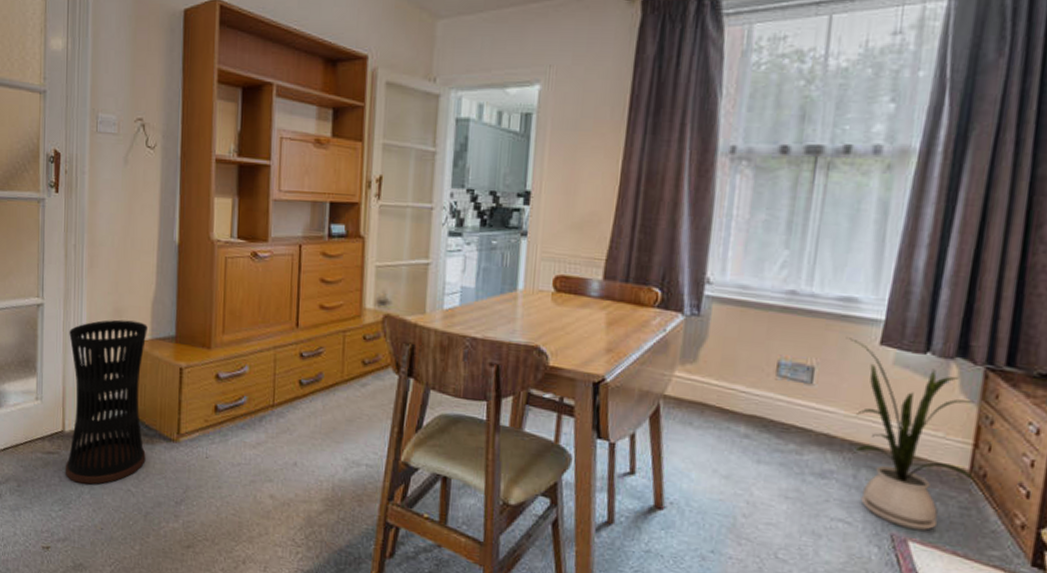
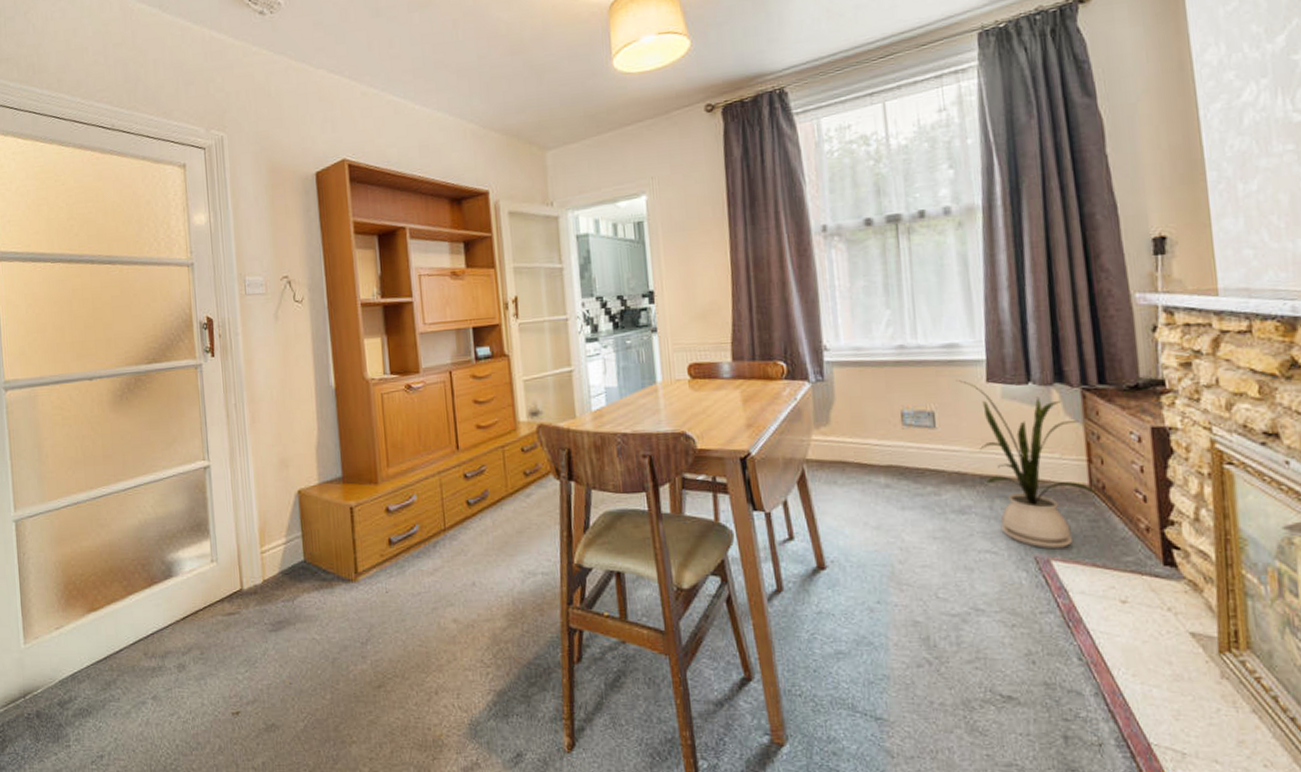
umbrella stand: present [65,319,148,485] -> none [238,468,327,640]

